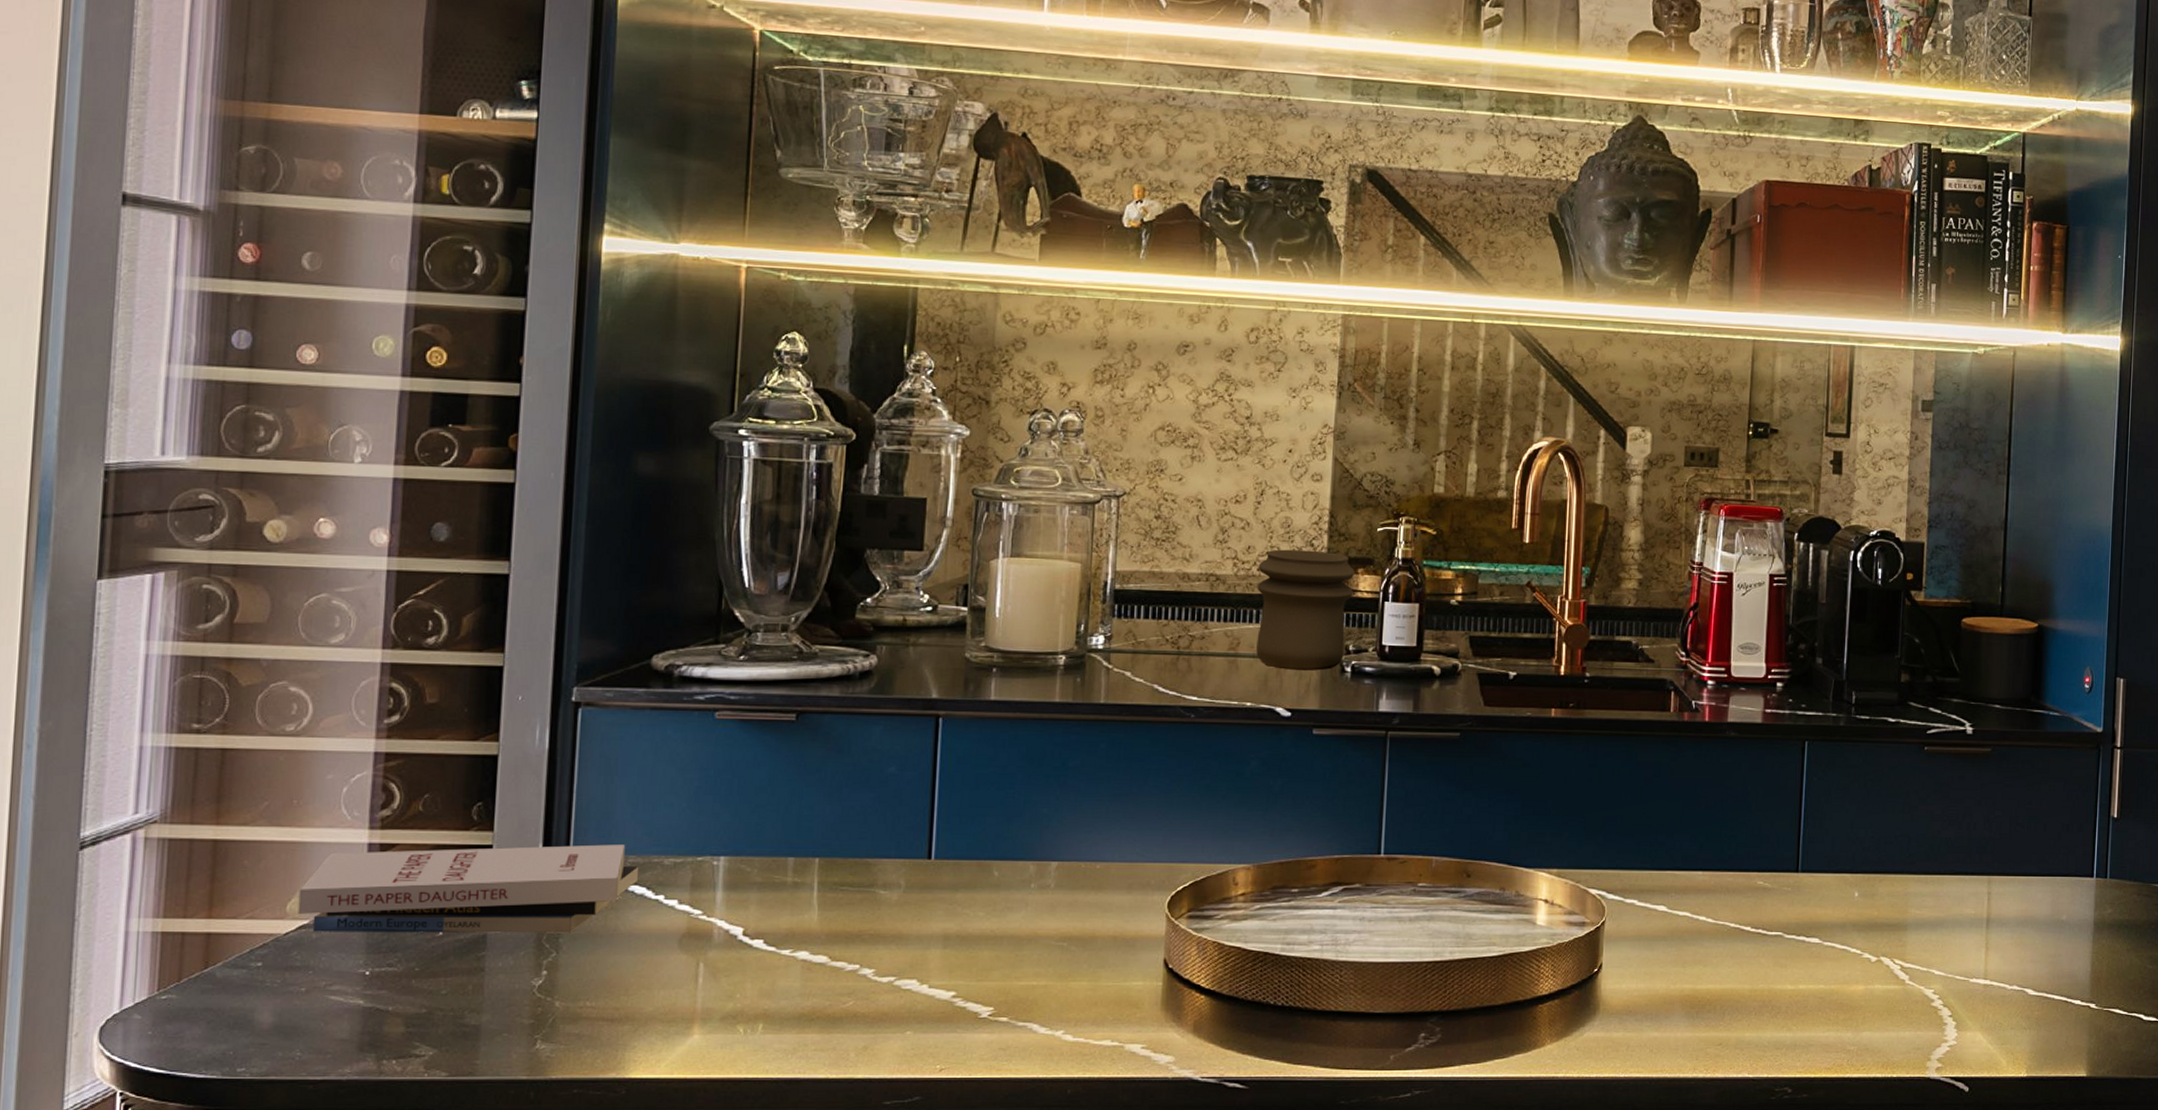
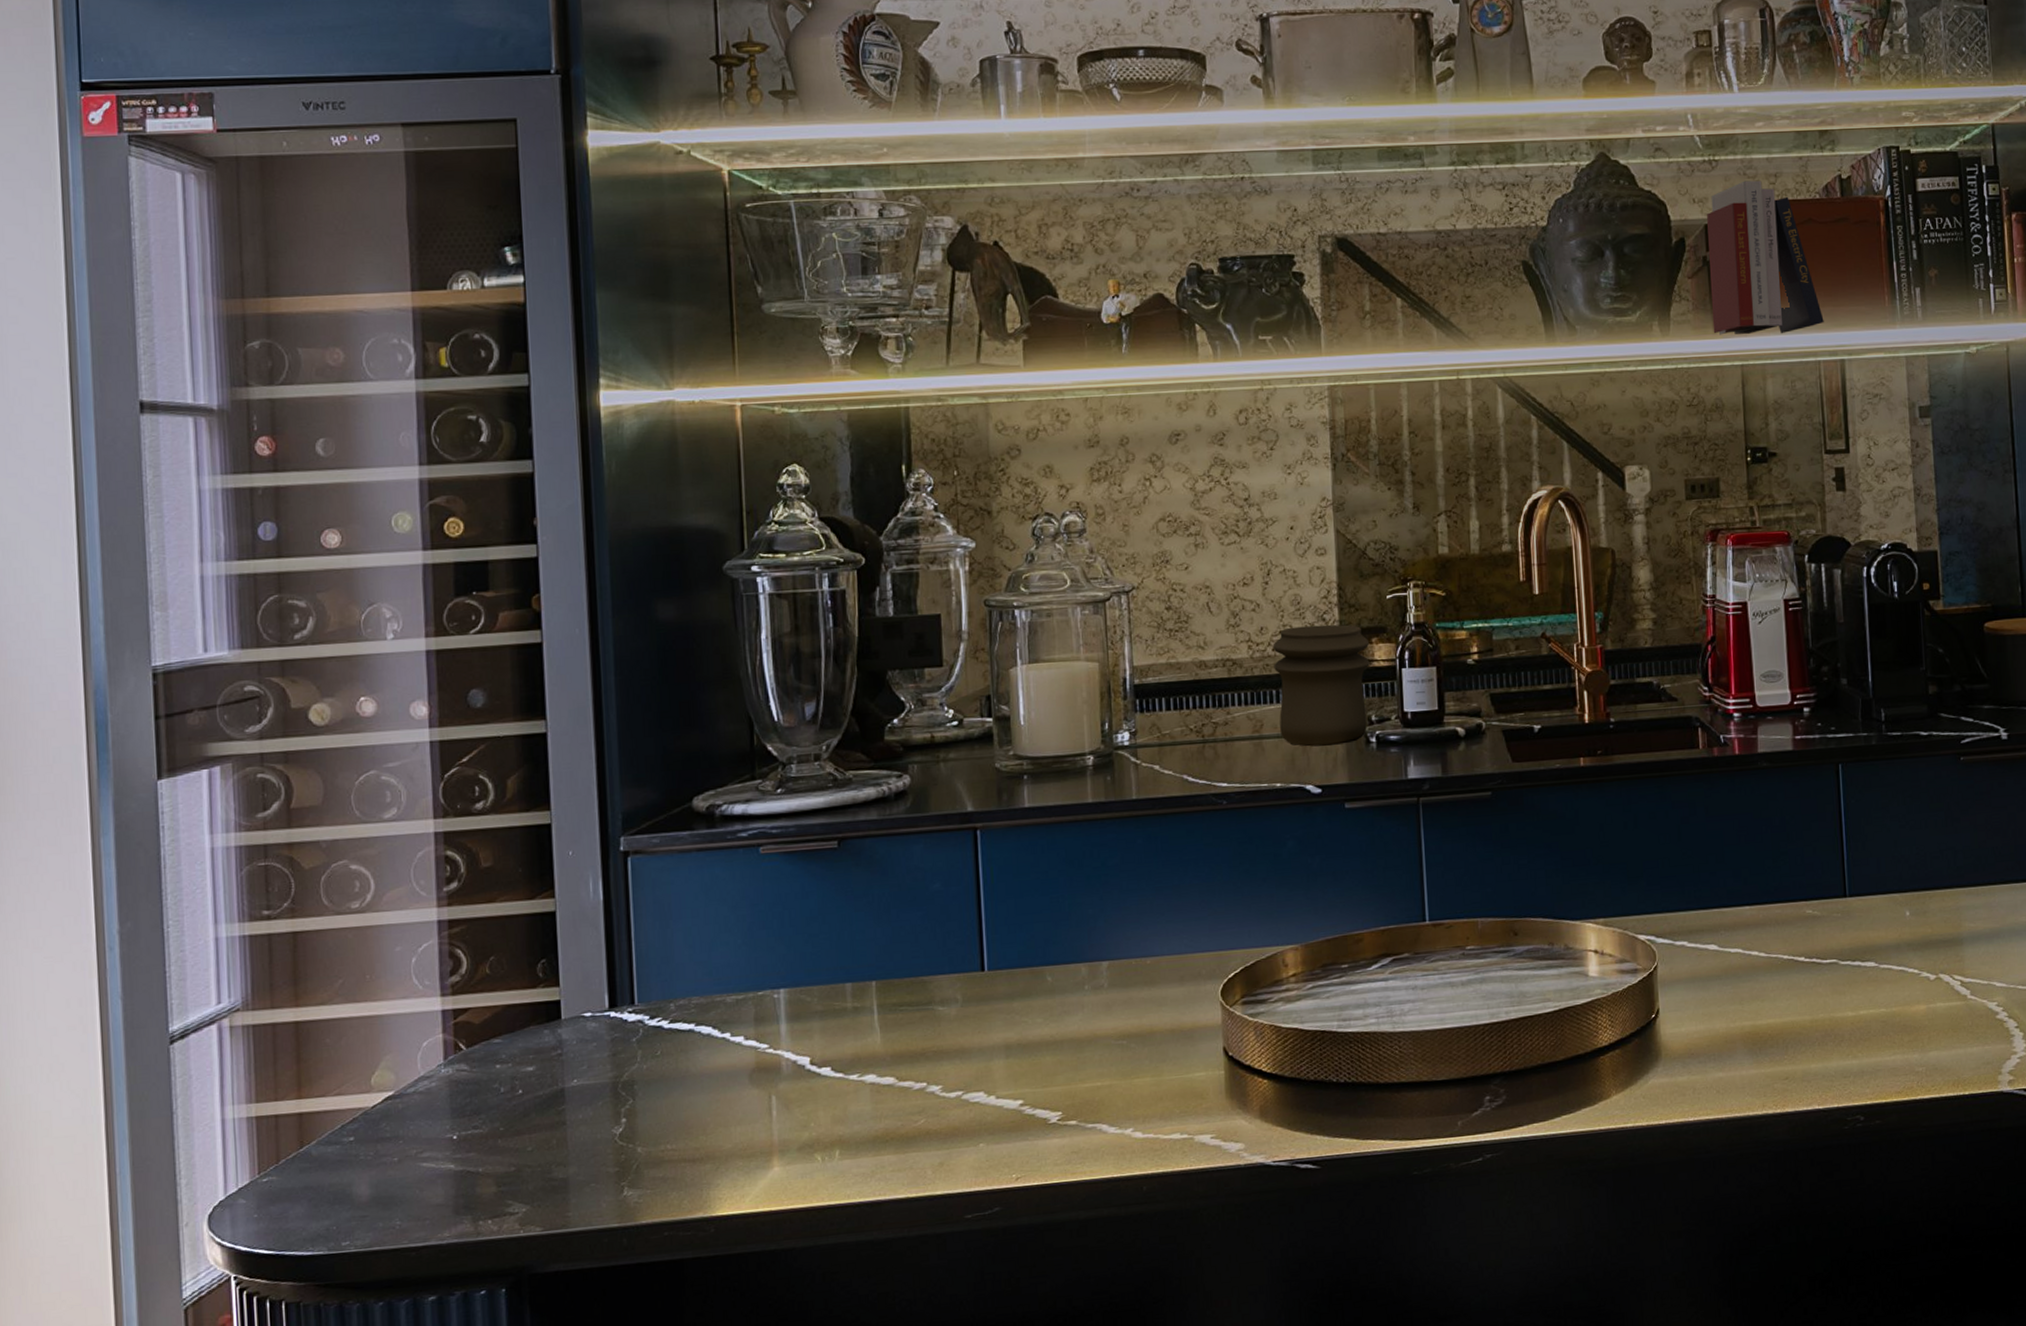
books: present [298,844,639,933] -> none [381,987,704,1103]
books: none [1729,160,1839,314] -> present [1707,180,1824,335]

